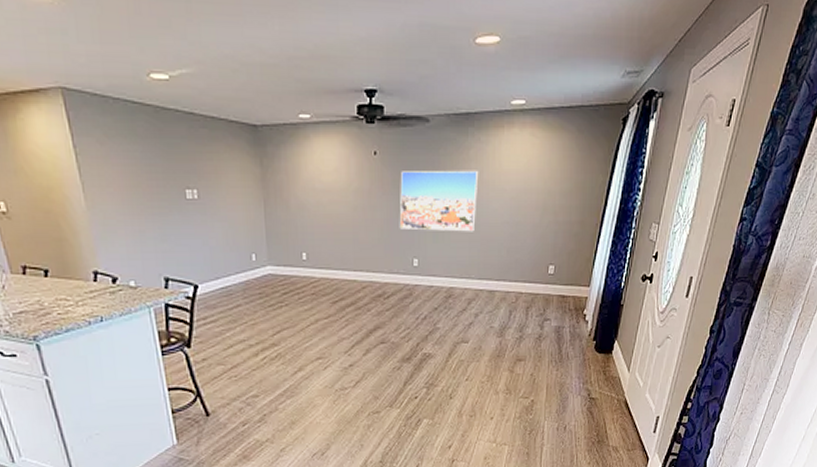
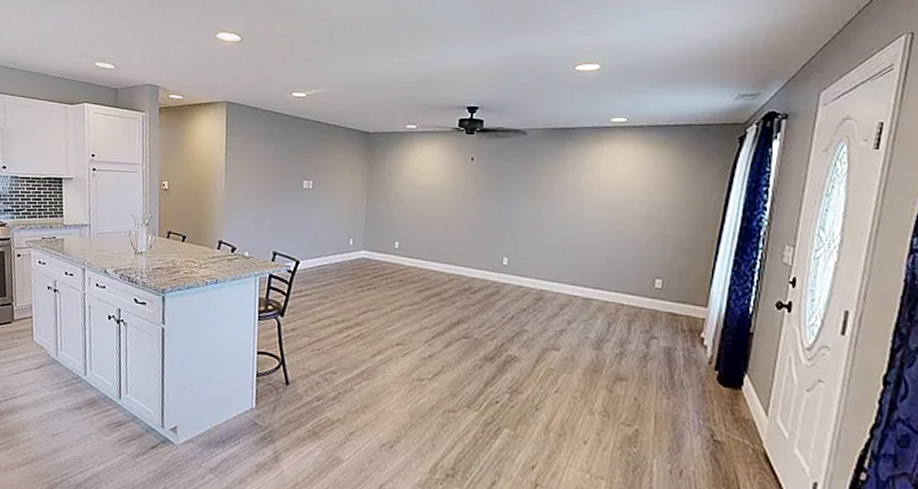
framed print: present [399,170,479,232] -> none [491,176,576,237]

